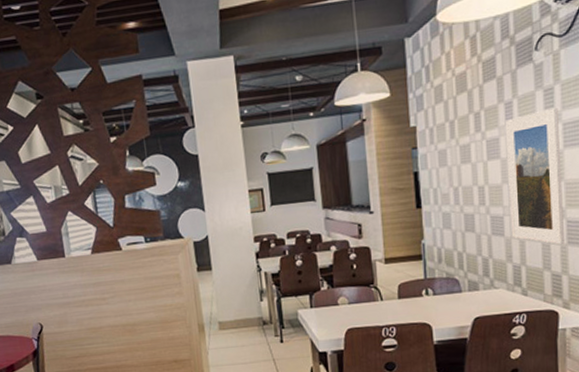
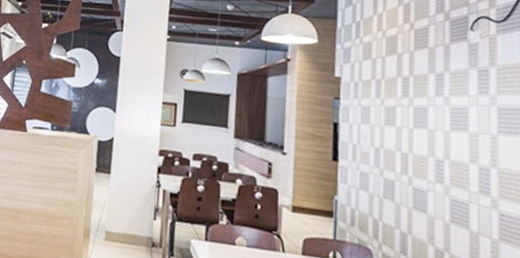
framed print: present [505,107,564,244] -> none [434,89,496,239]

